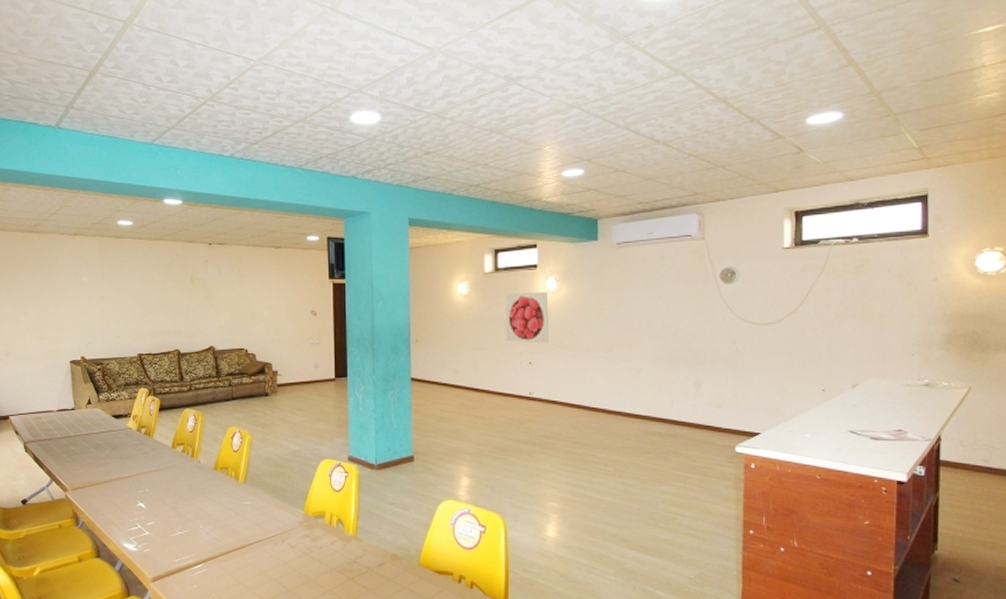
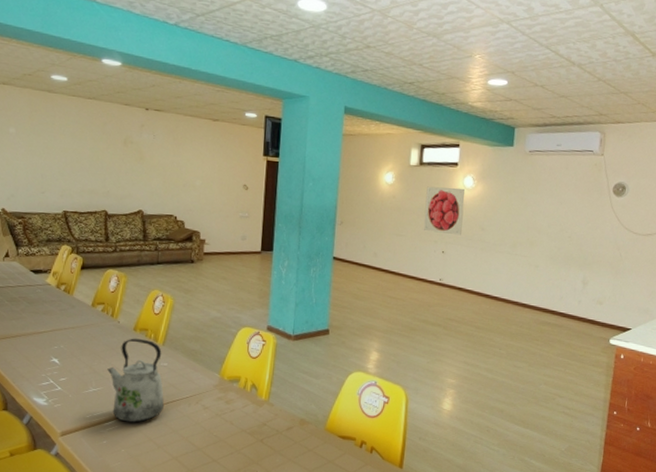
kettle: none [192,477,250,565] -> present [107,338,164,423]

